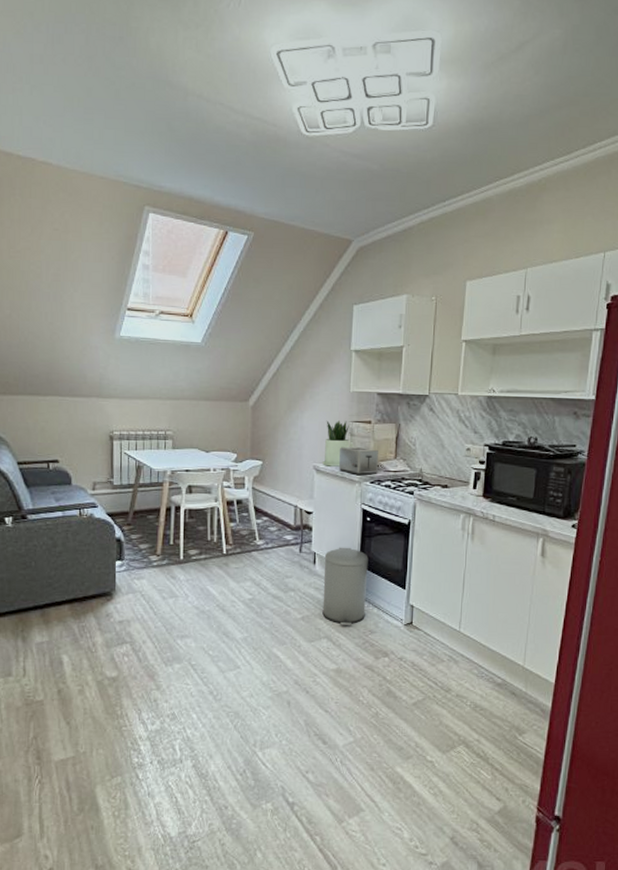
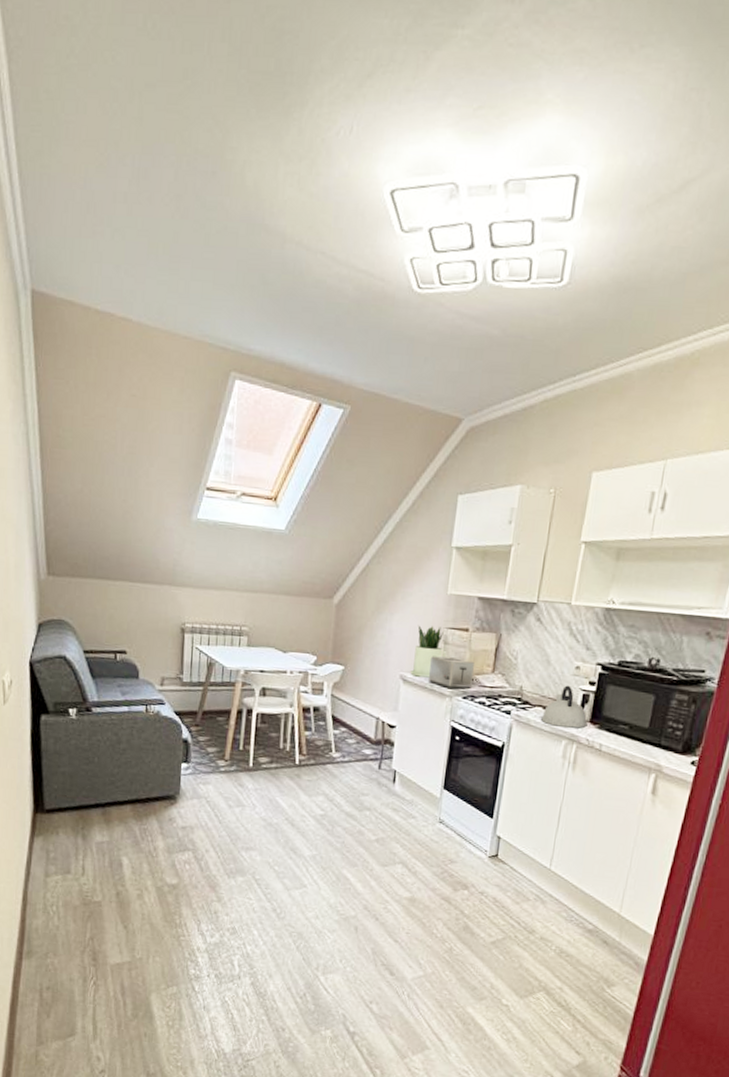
pedal bin: present [322,547,368,625] -> none [399,766,454,852]
kettle: none [441,465,481,503] -> present [541,685,588,729]

